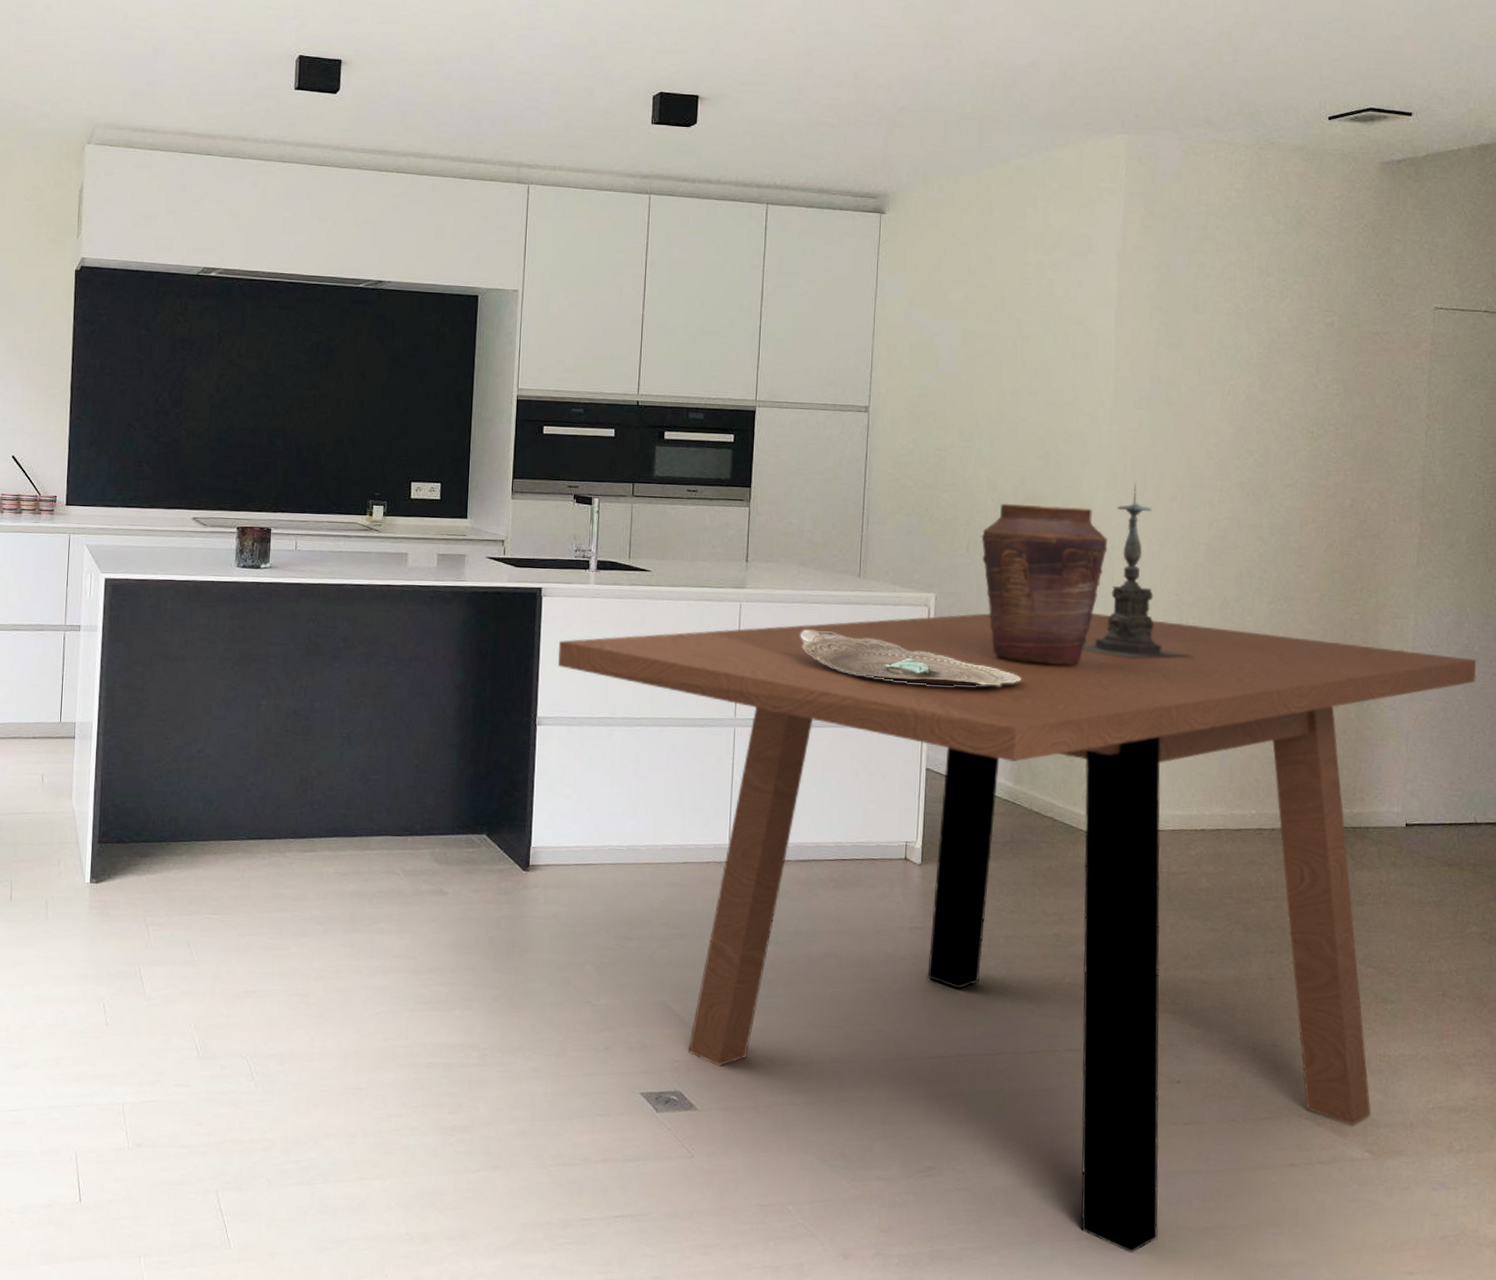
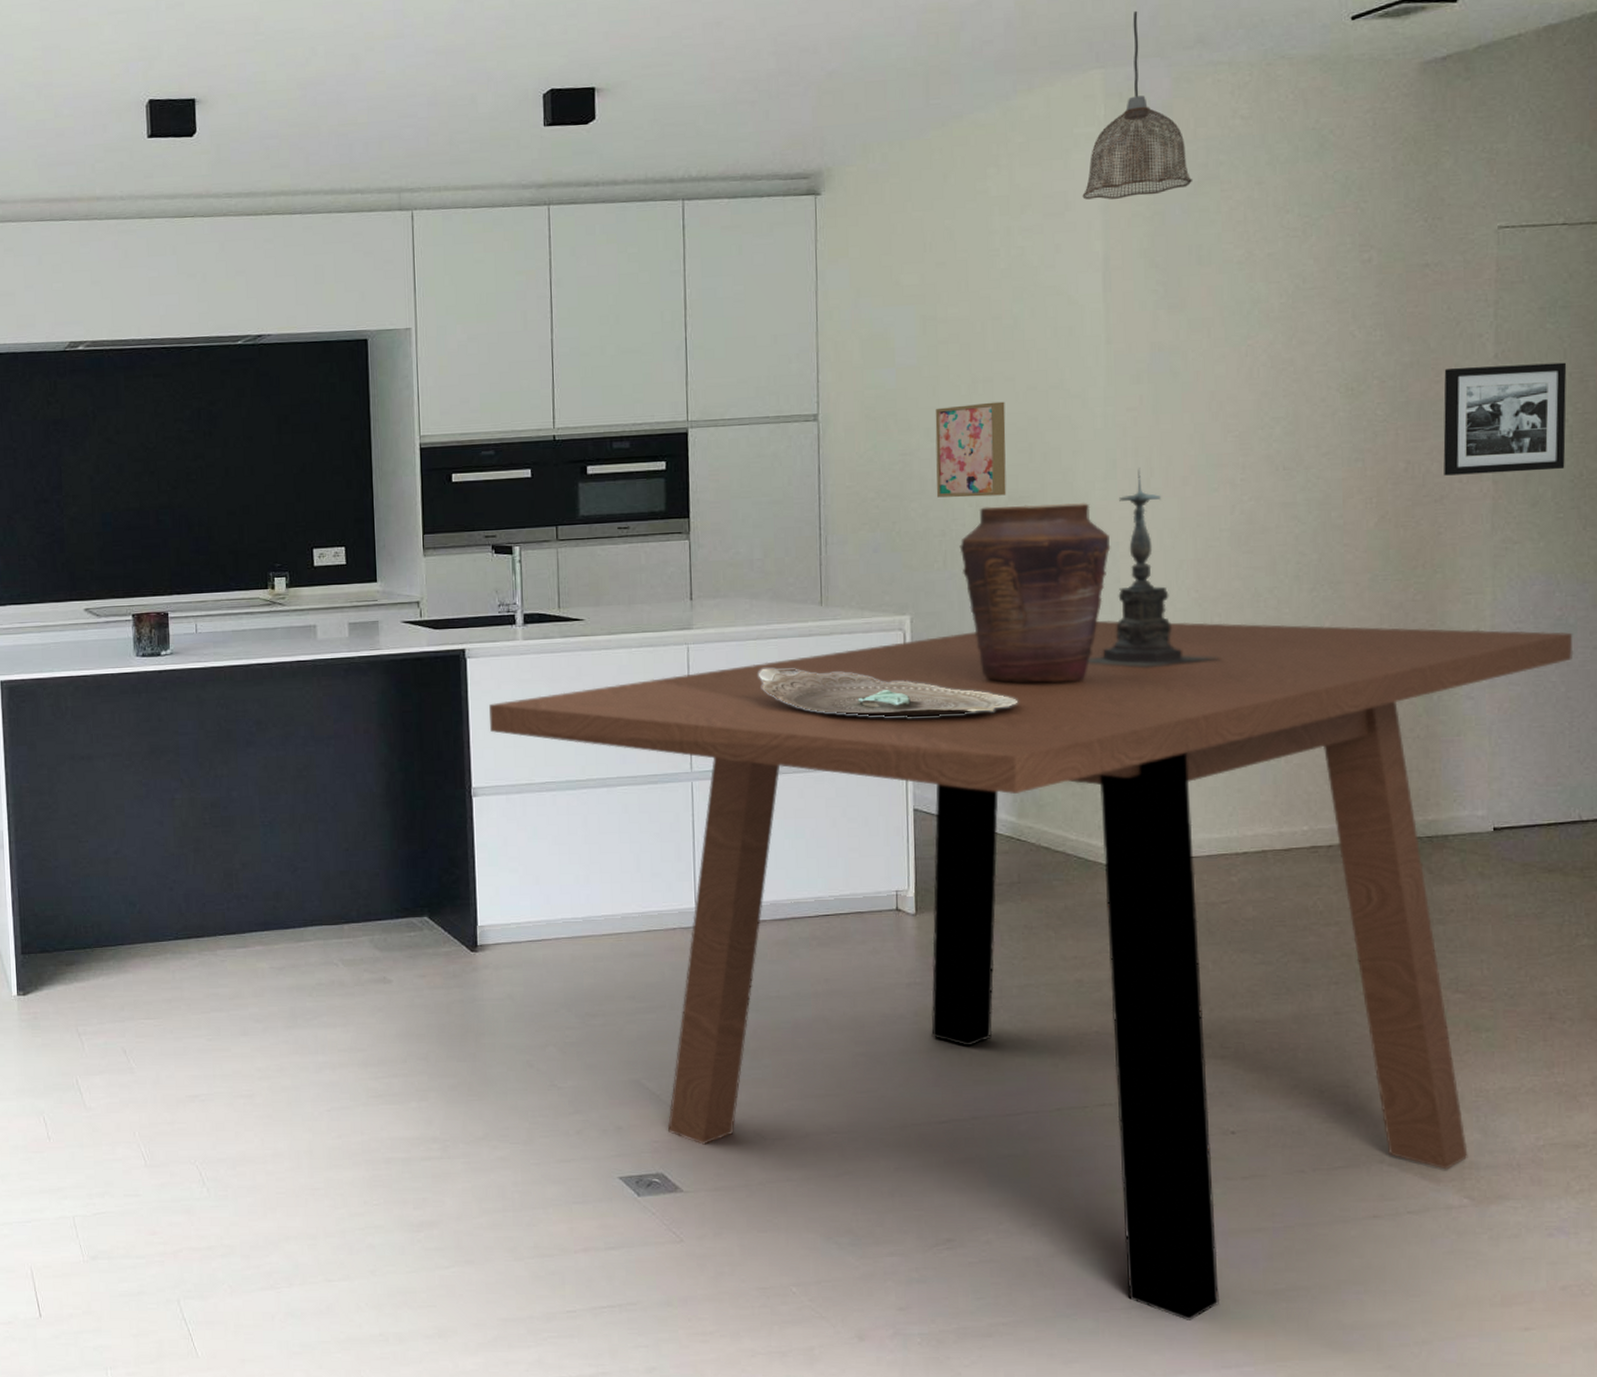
wall art: none [964,411,1028,495] -> present [935,401,1007,498]
pendant lamp: none [1103,89,1195,248] -> present [1082,10,1193,200]
picture frame: none [1382,423,1483,518] -> present [1443,362,1567,476]

